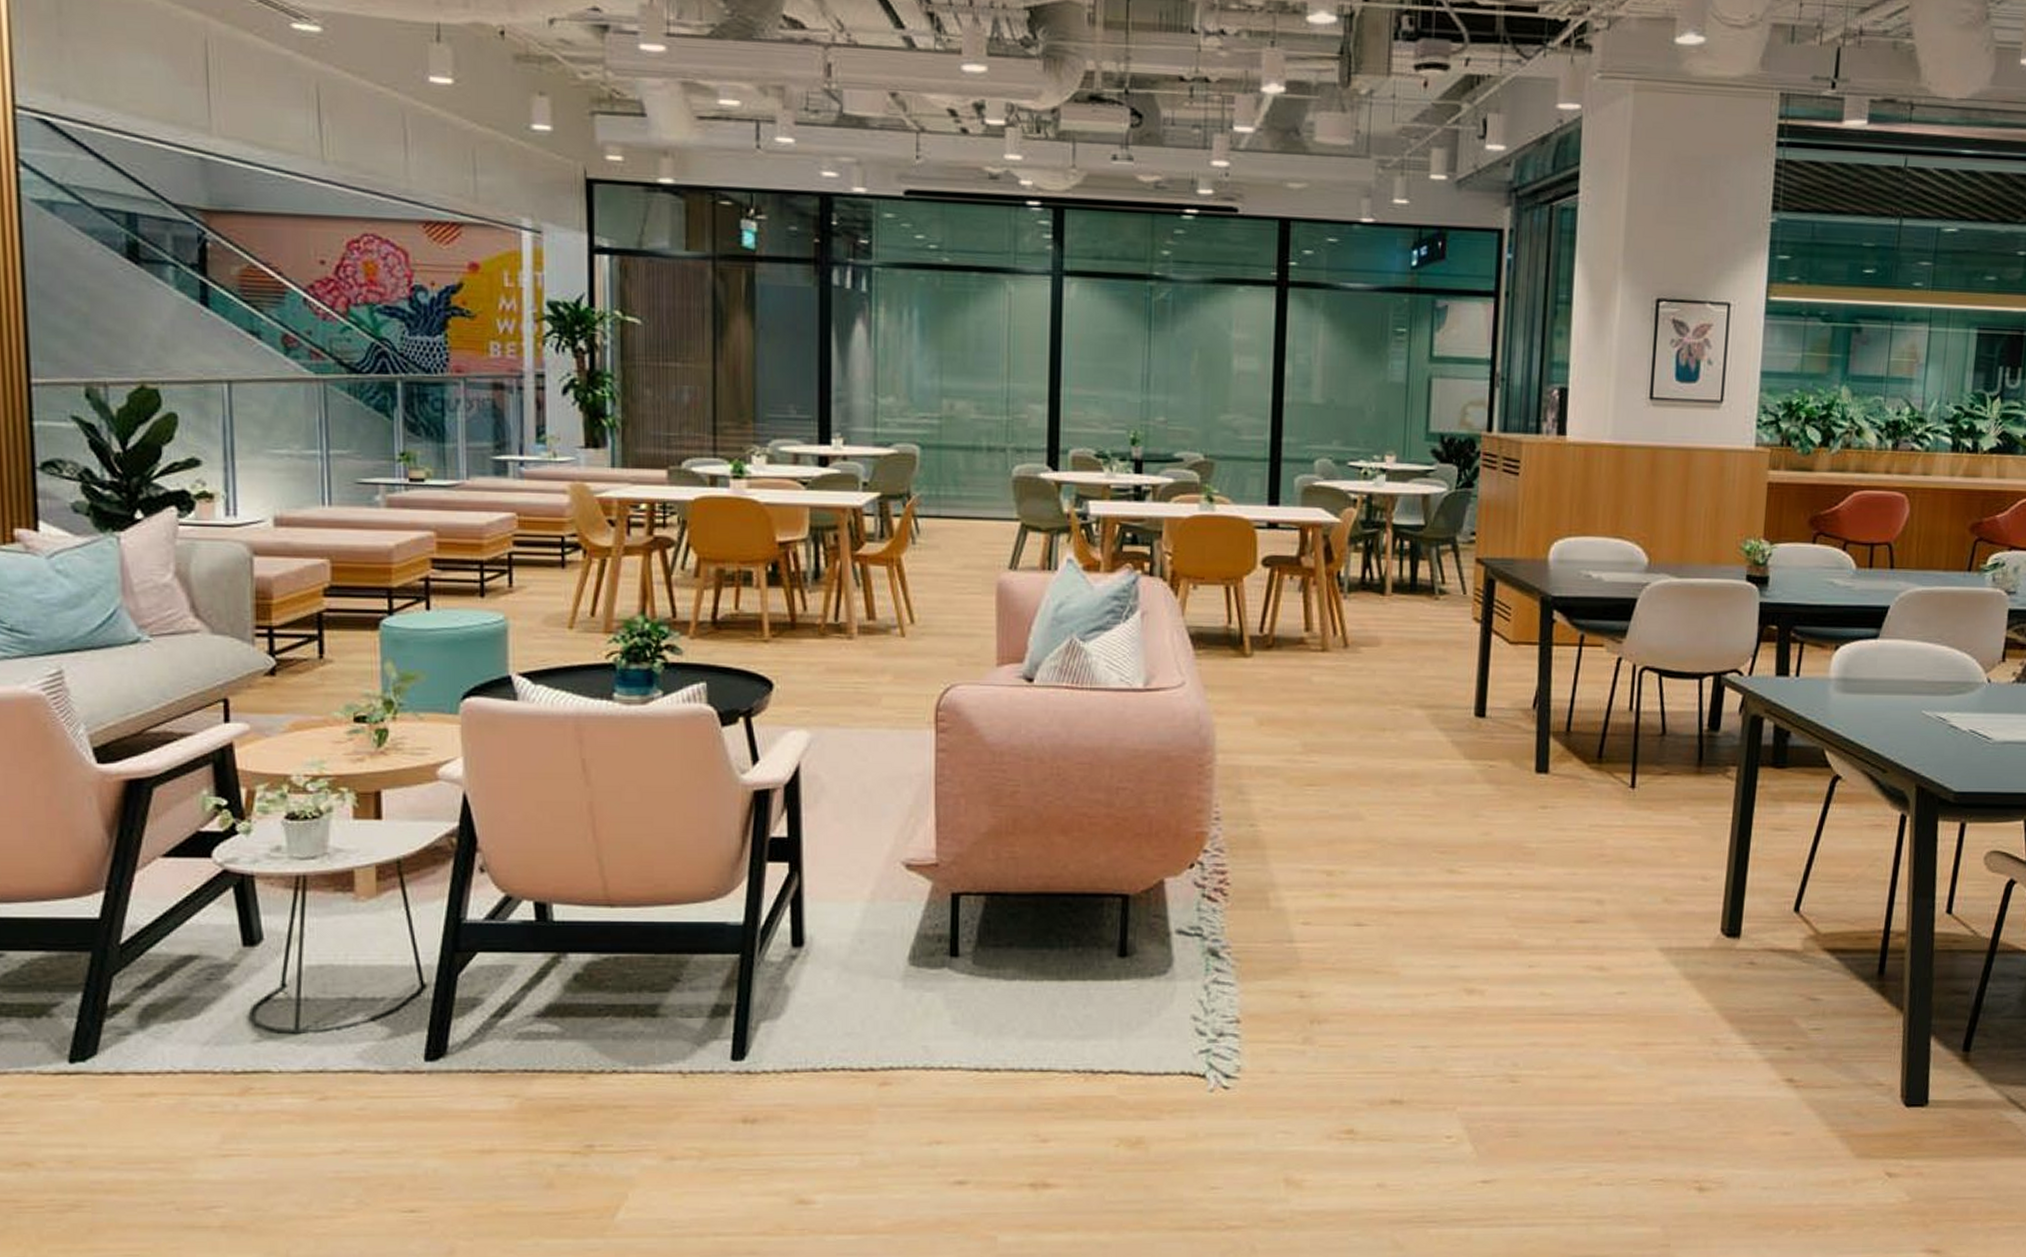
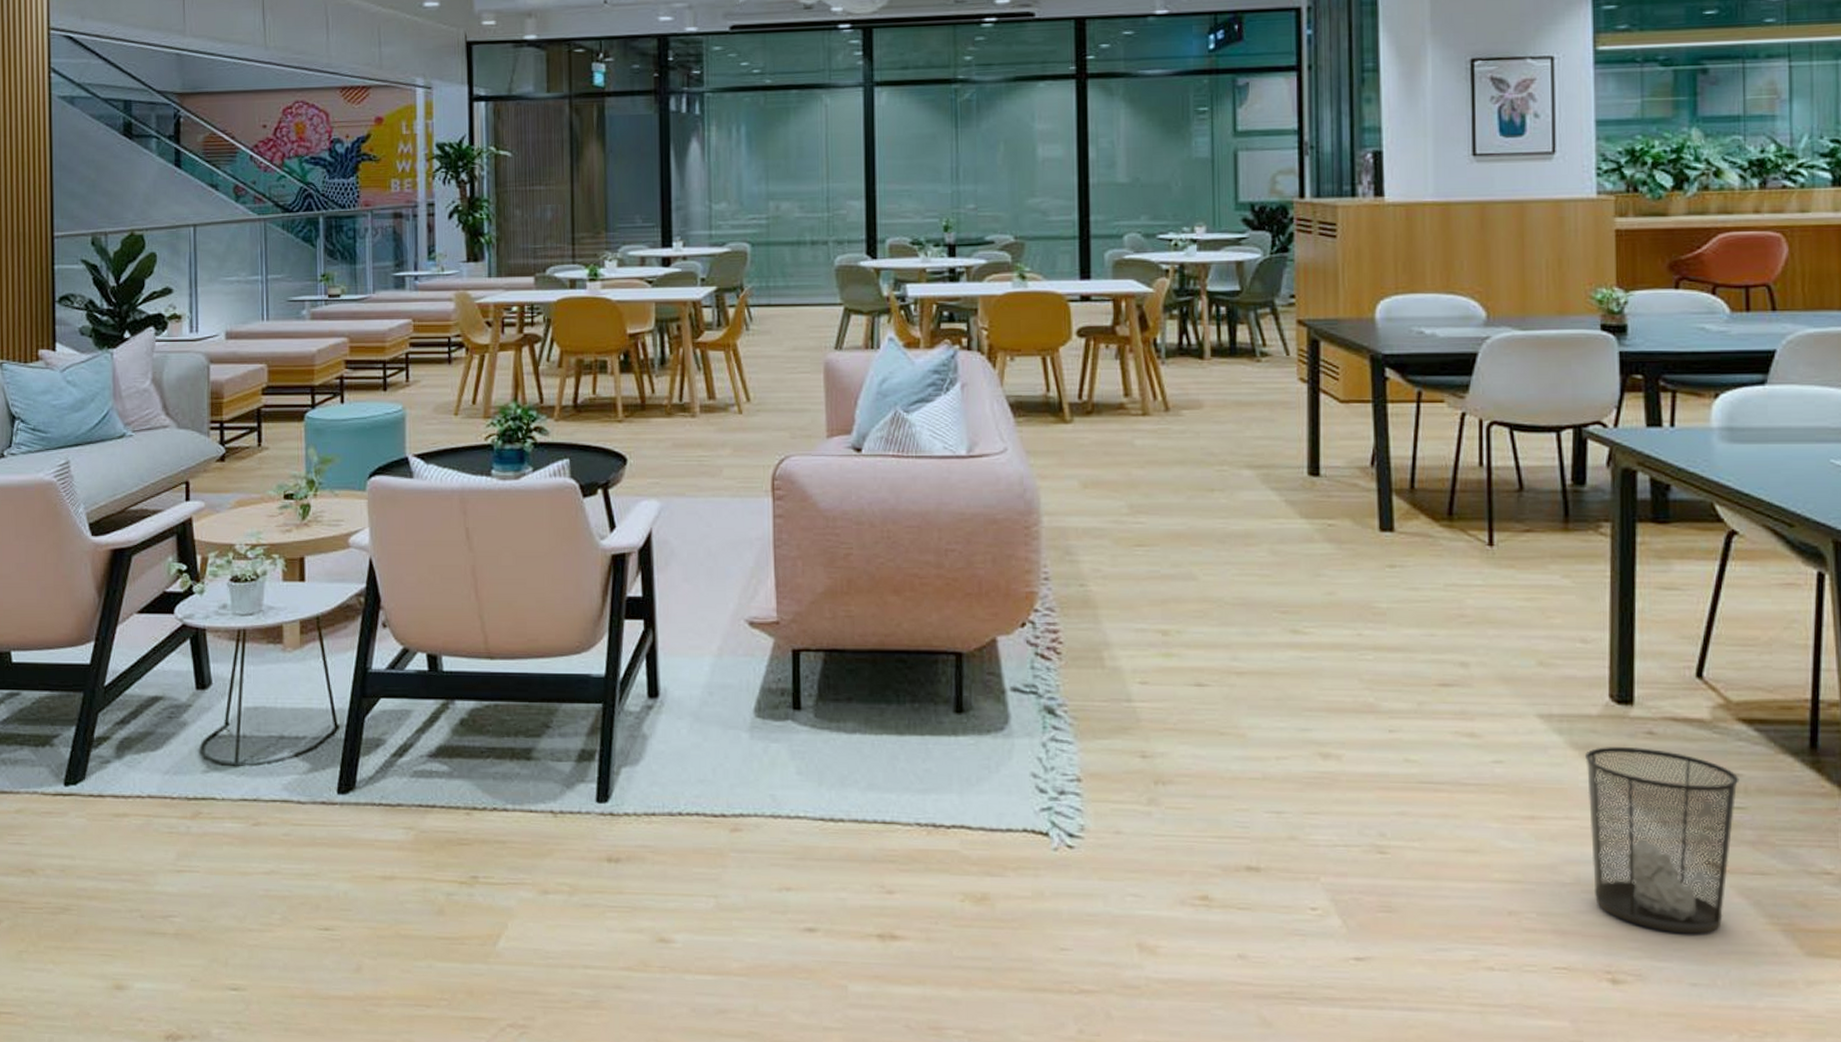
waste bin: none [1691,977,1820,1143] -> present [1585,747,1740,934]

